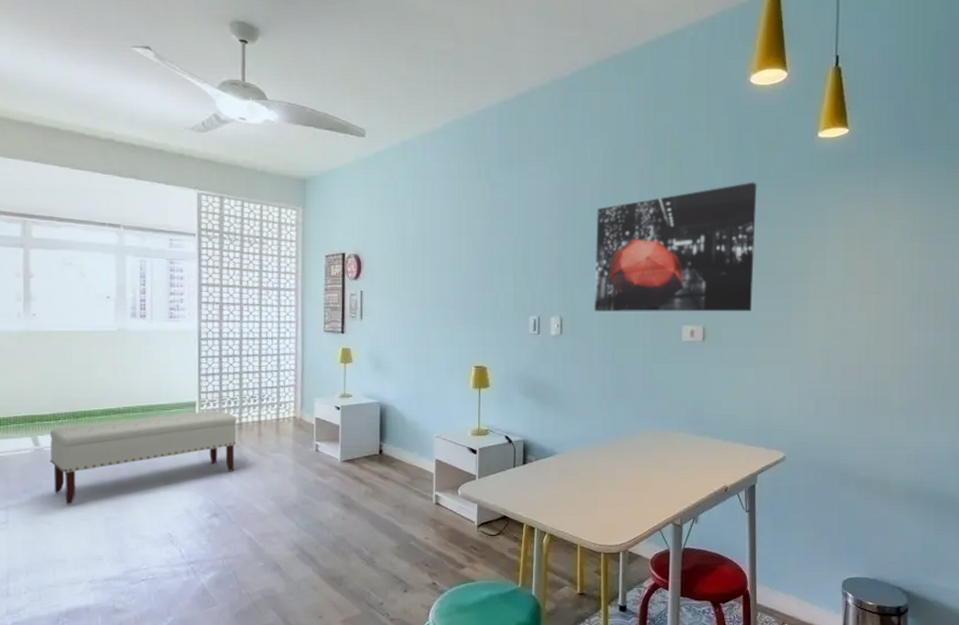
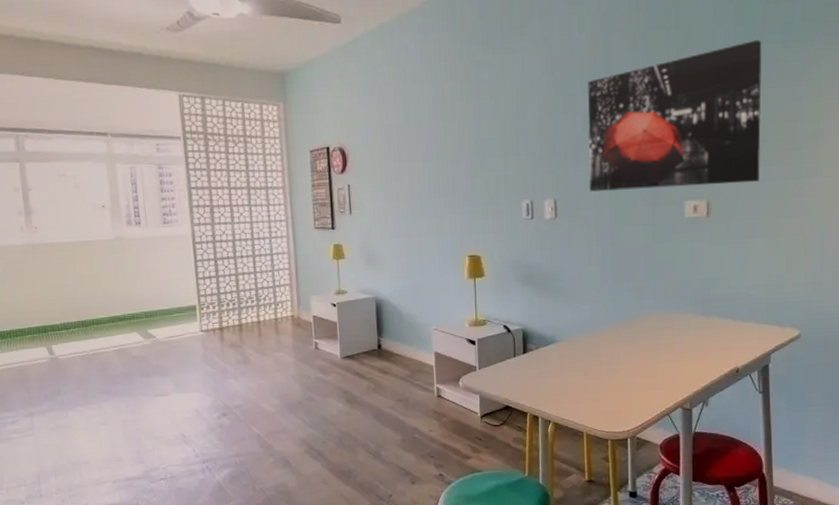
bench: present [50,410,237,505] -> none [62,312,239,410]

